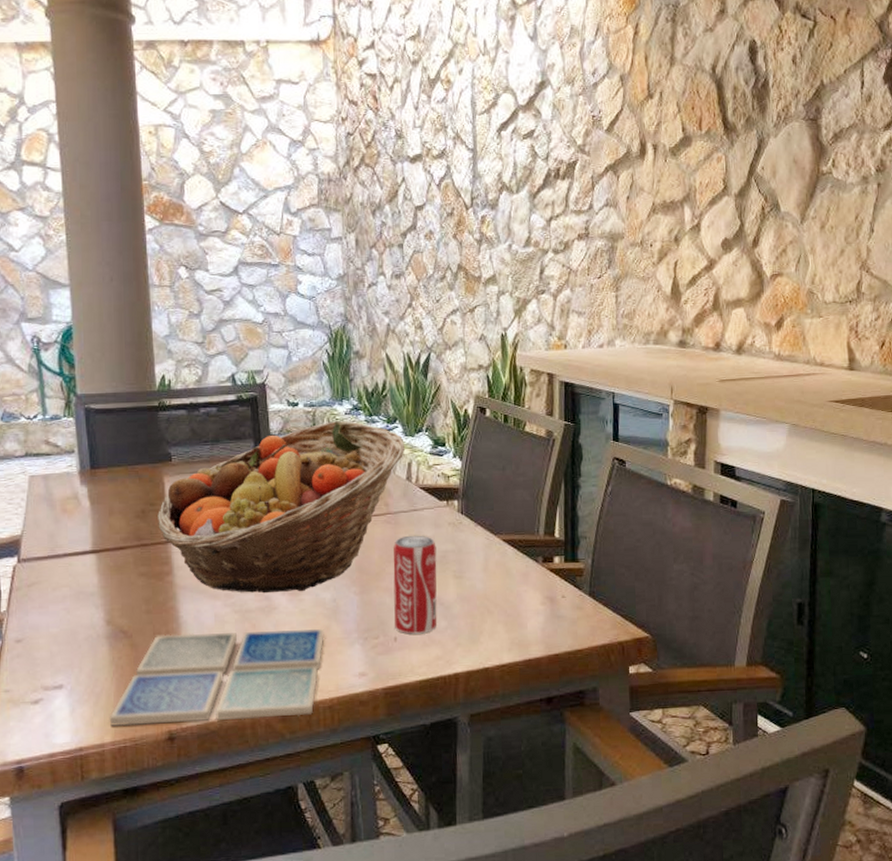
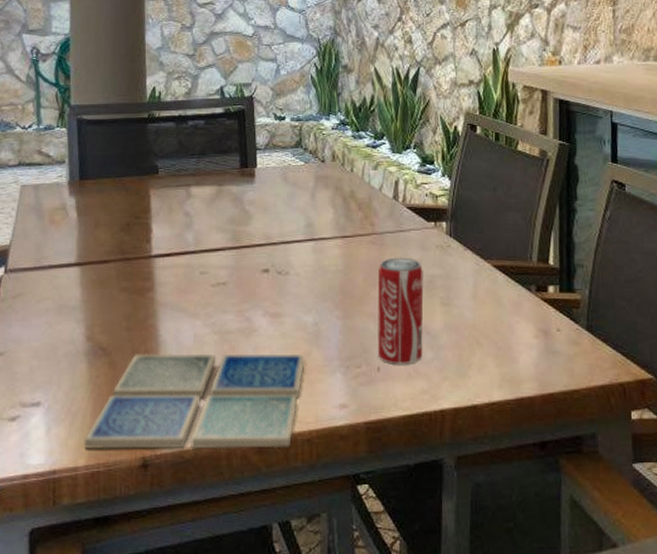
fruit basket: present [158,421,405,594] -> none [142,136,392,314]

